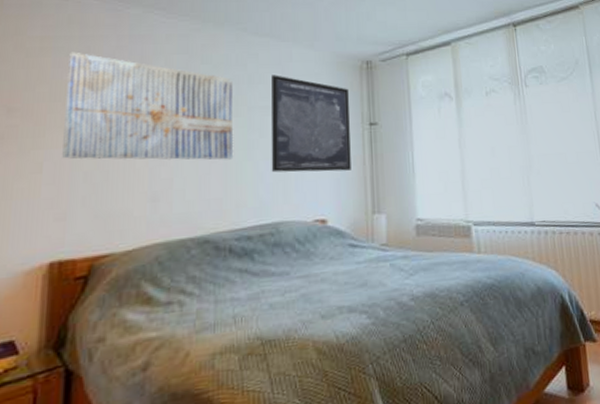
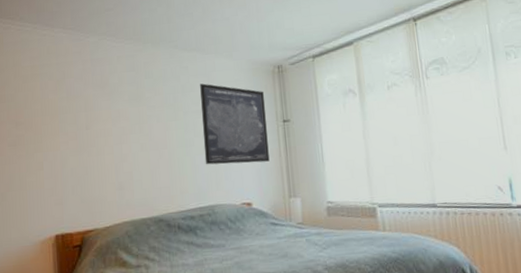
wall art: present [62,52,234,160] -> none [51,76,176,159]

